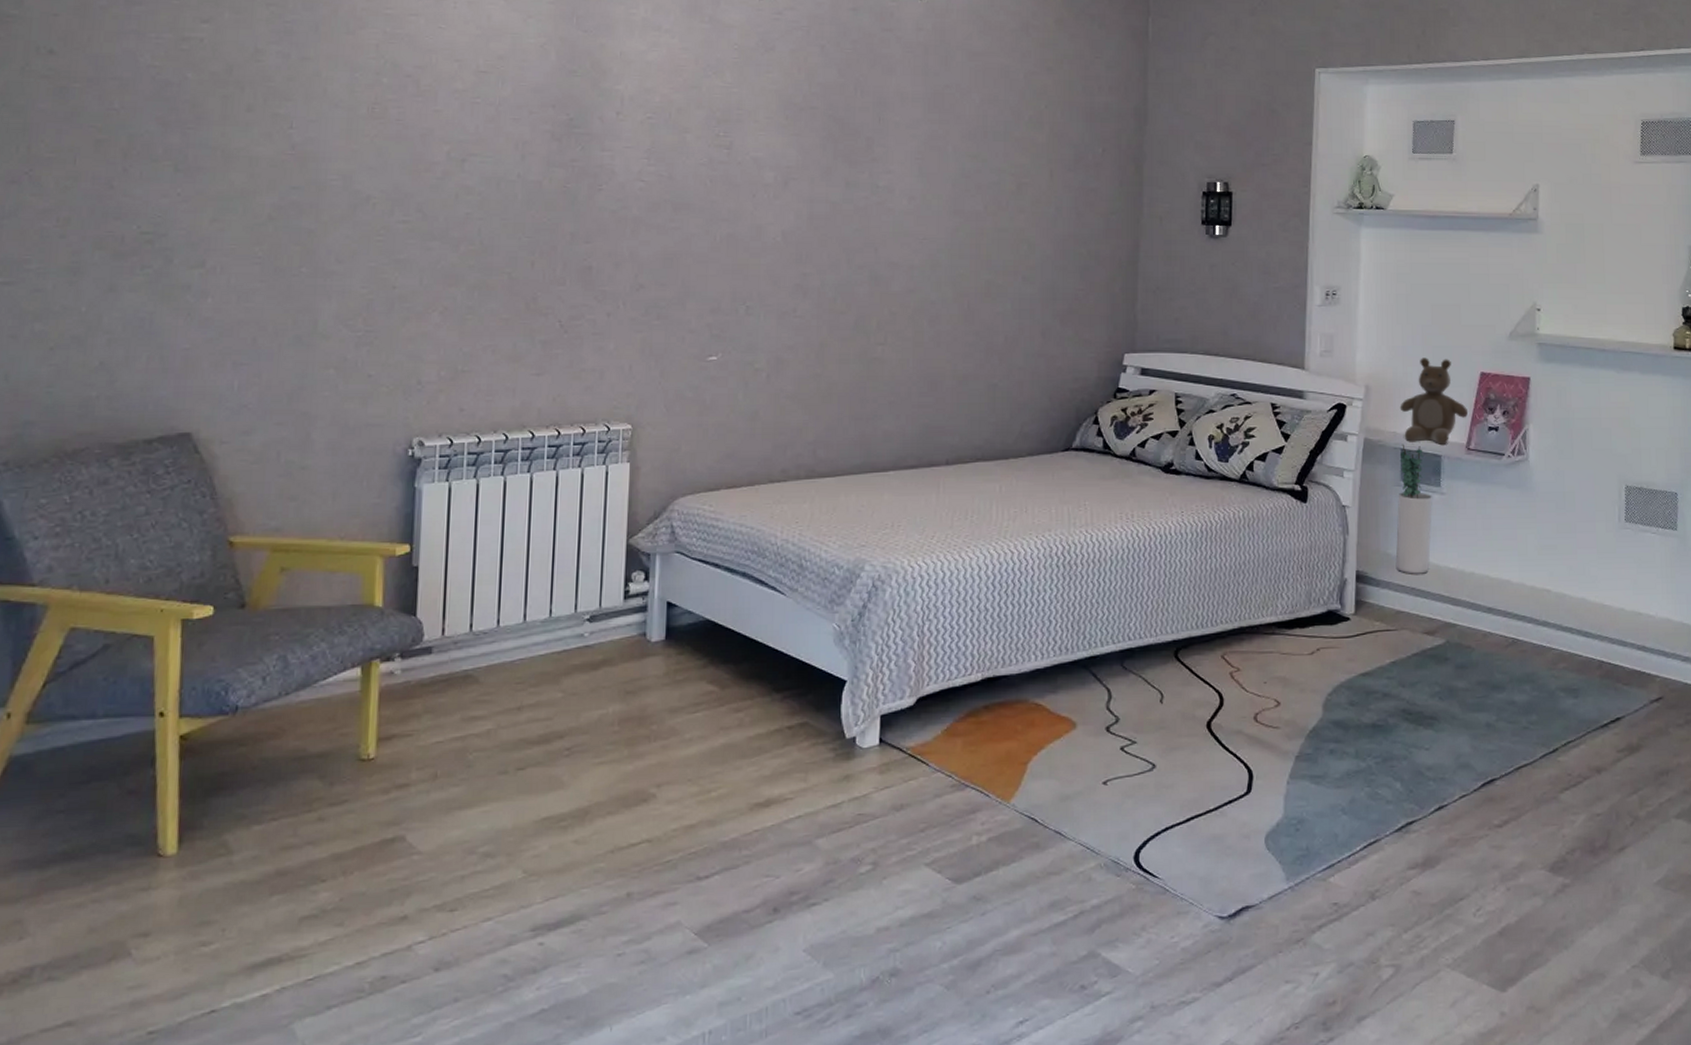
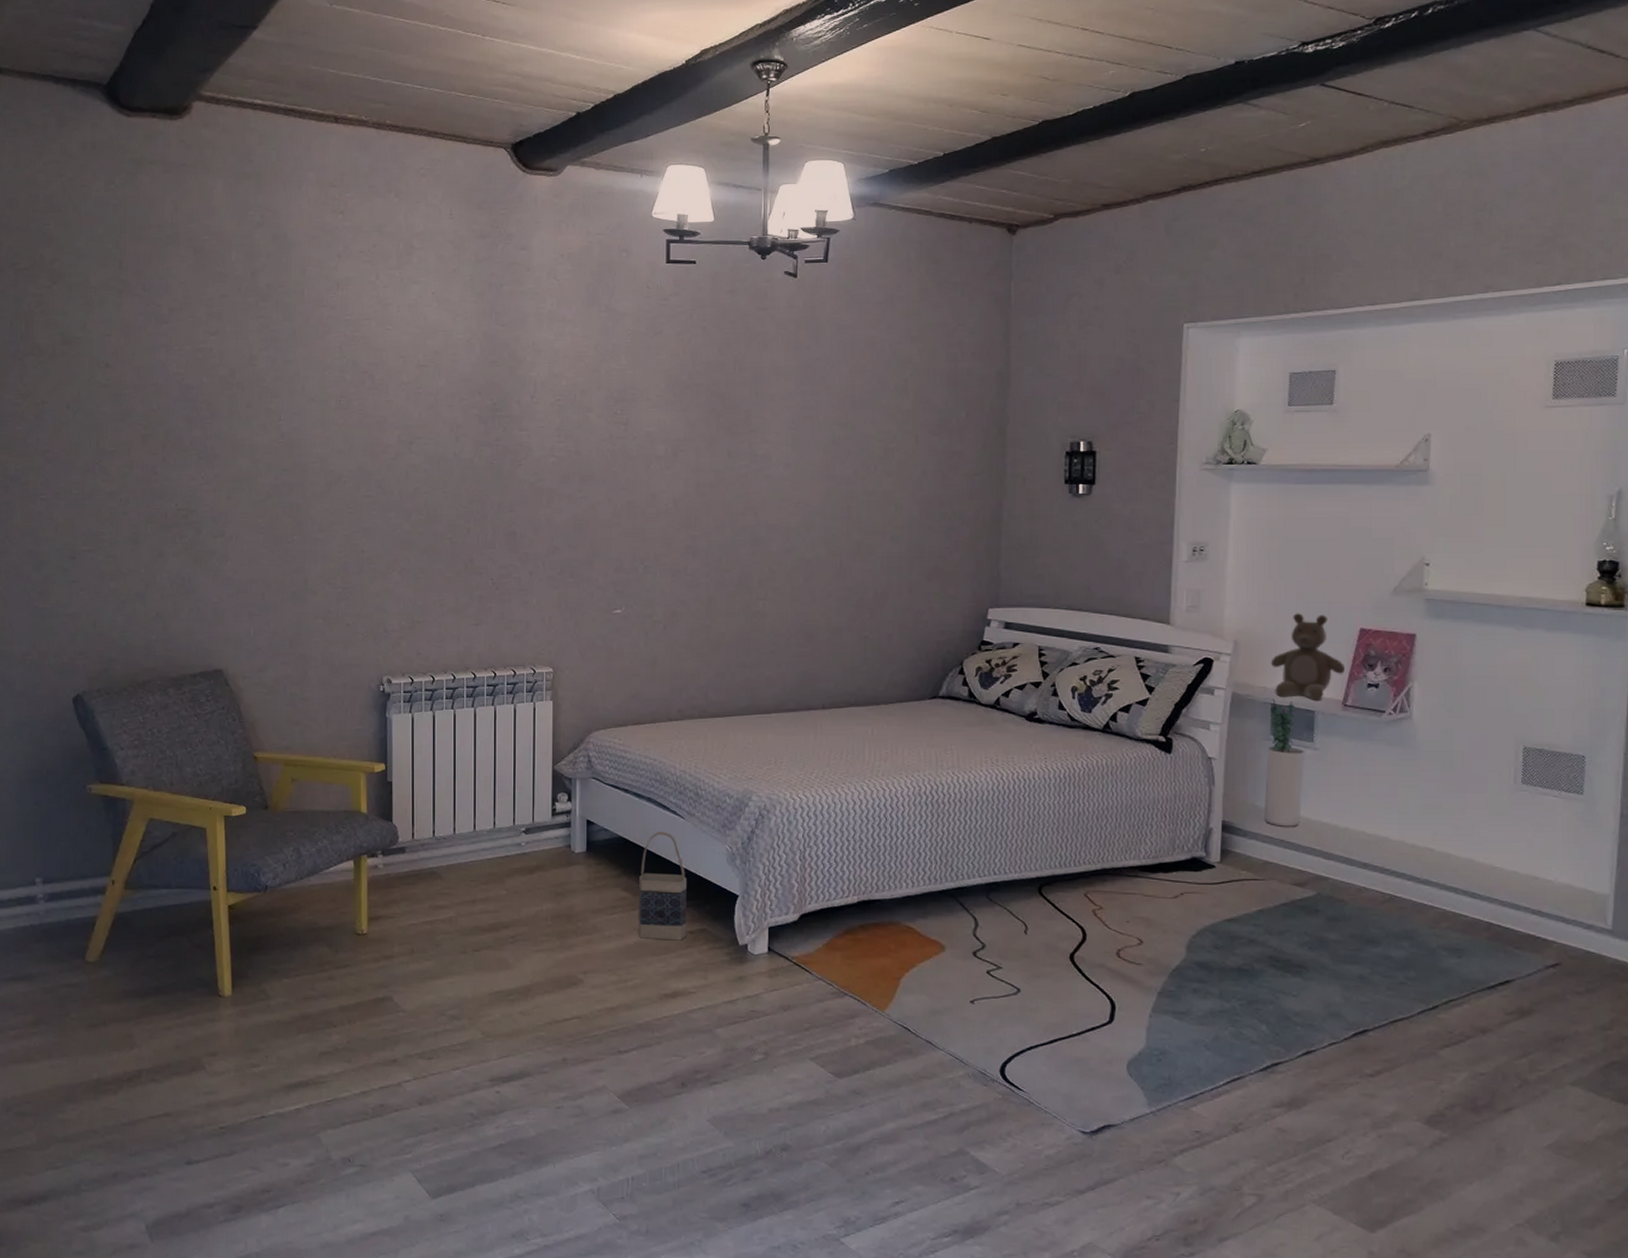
bag: none [726,611,786,739] -> present [638,832,686,941]

